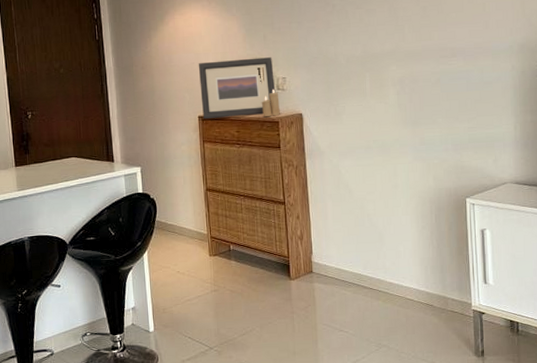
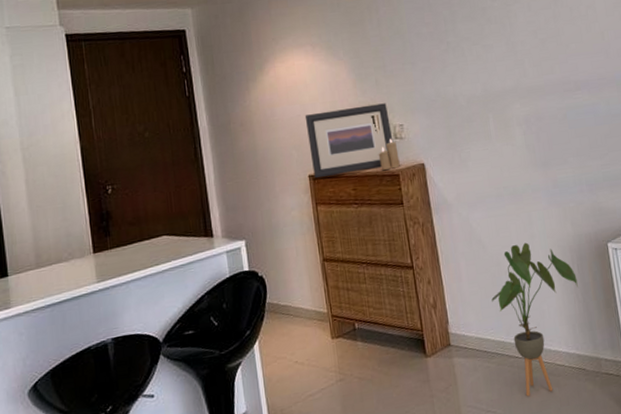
house plant: none [353,191,434,323] -> present [492,242,578,397]

